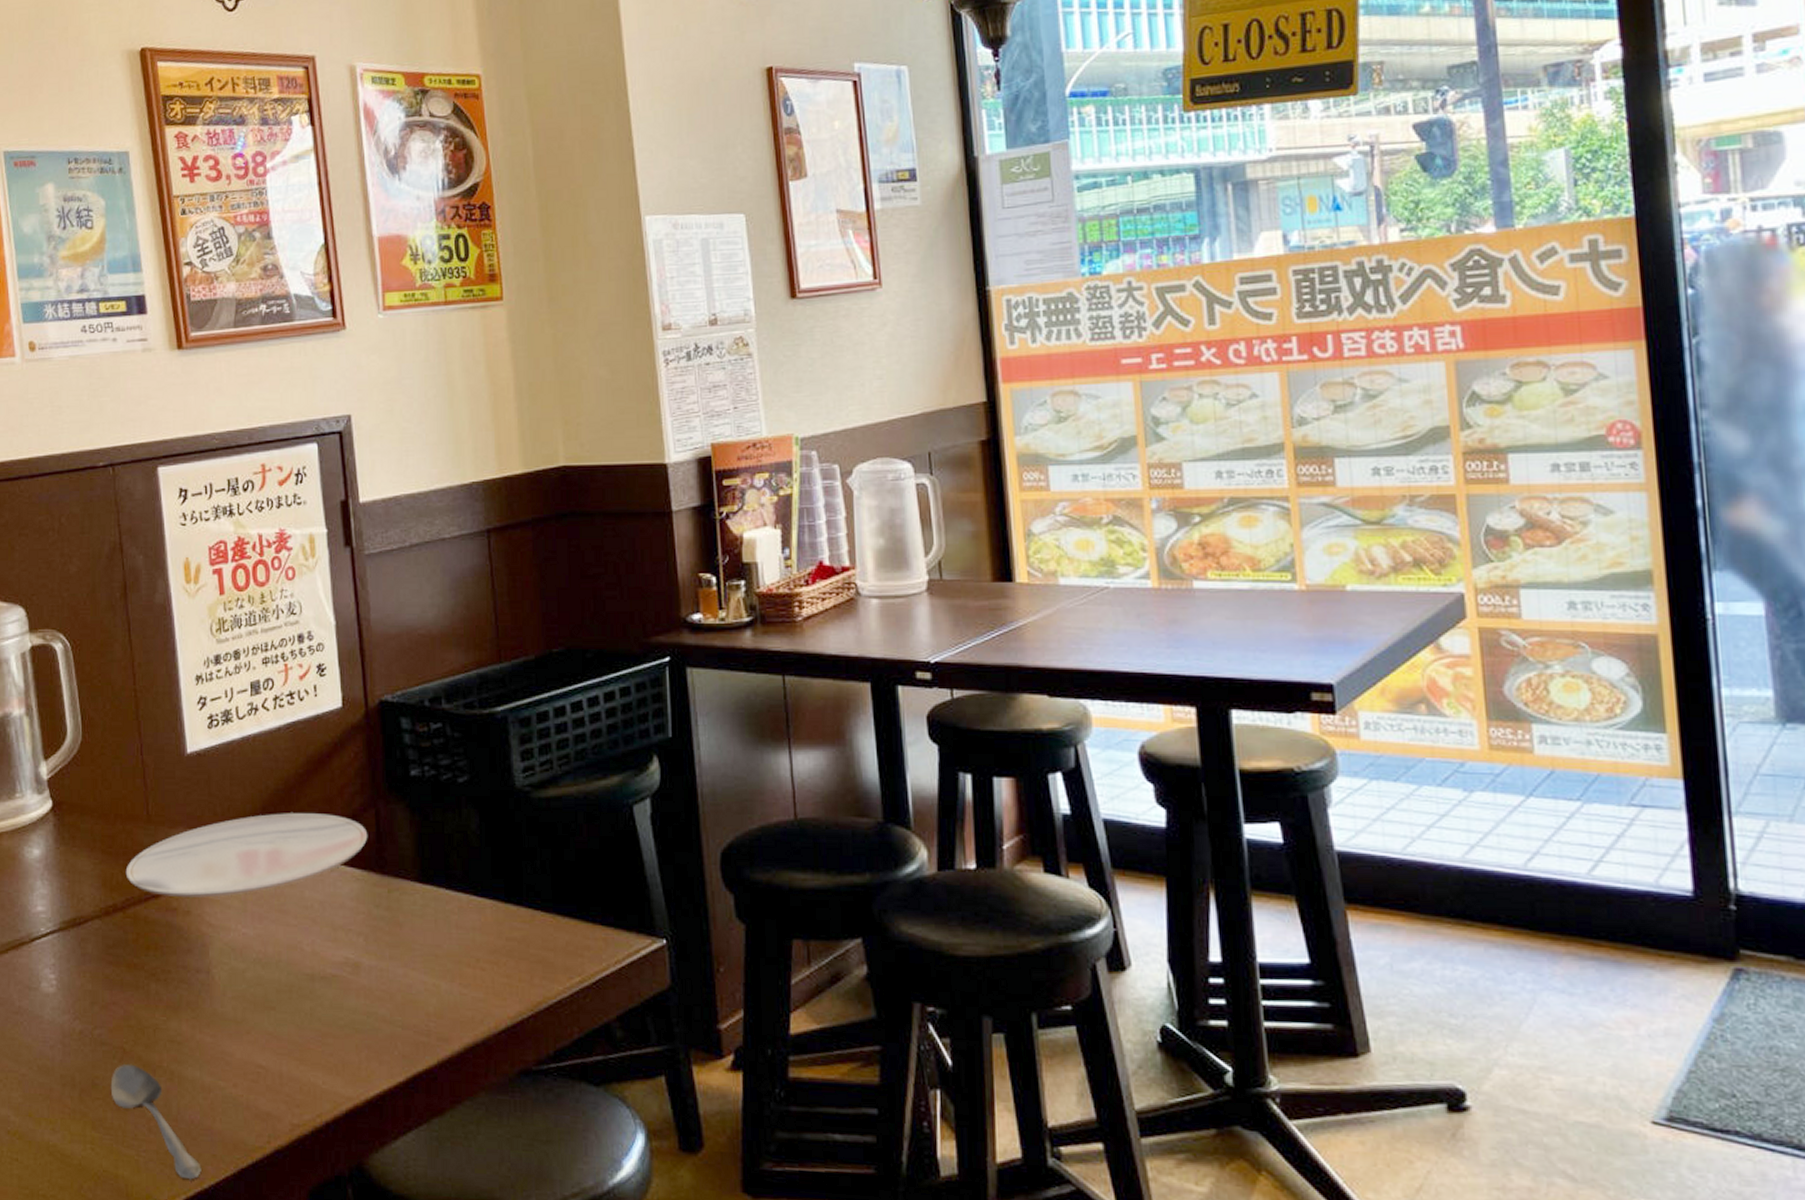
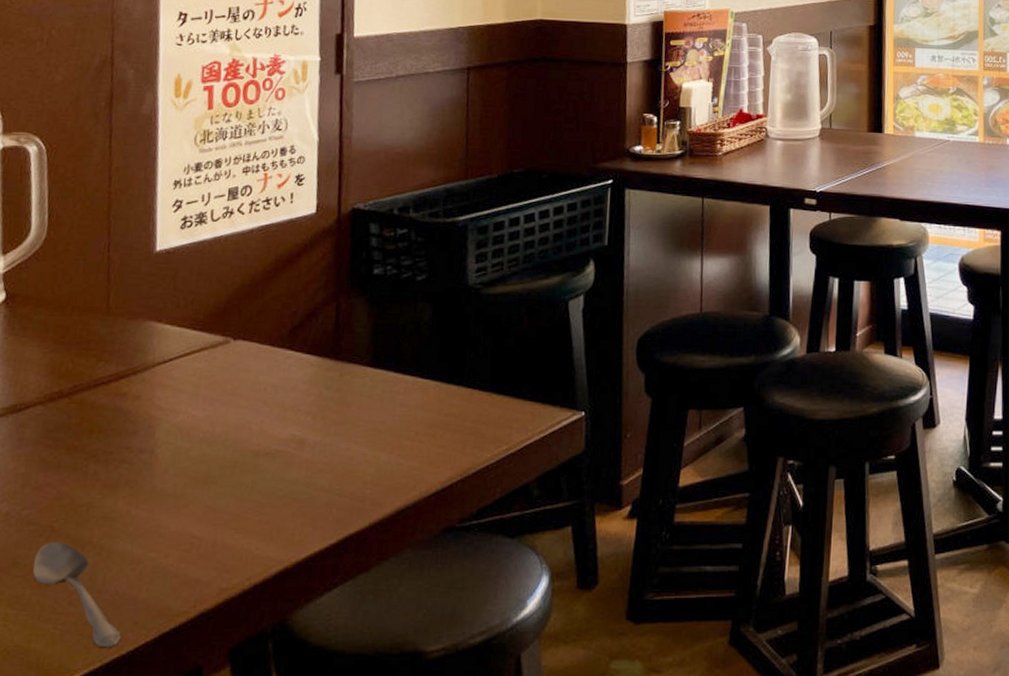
plate: present [125,813,368,898] -> none [76,306,327,383]

